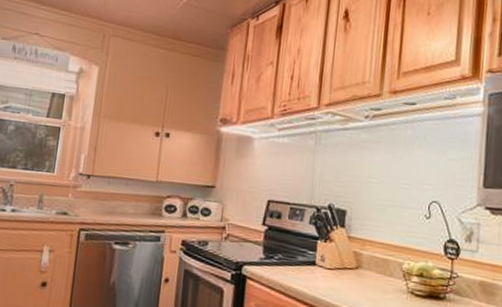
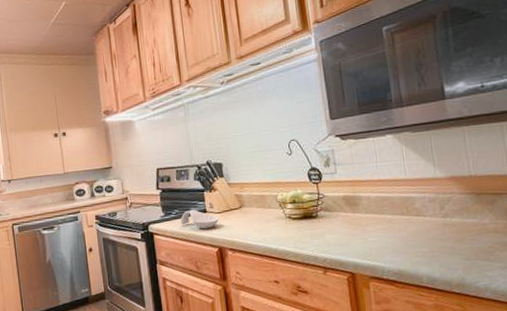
spoon rest: none [282,258,328,286] -> present [180,210,219,230]

